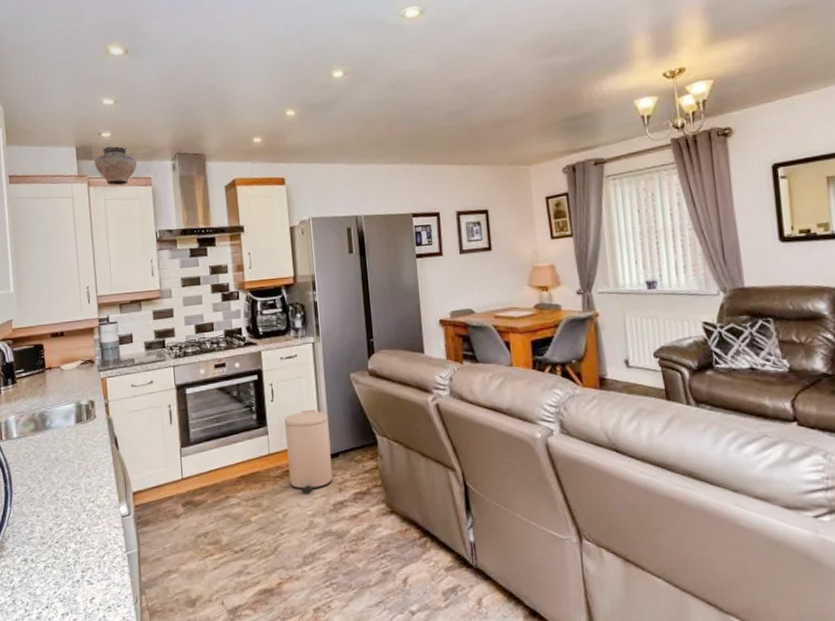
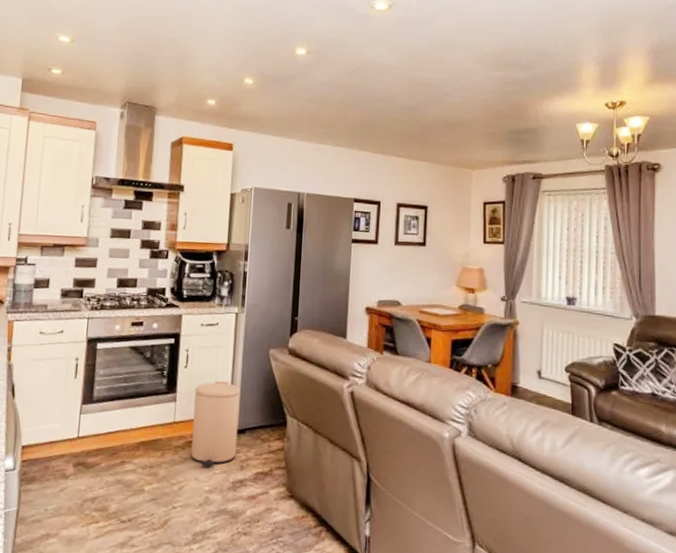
ceramic pot: present [94,145,137,186] -> none [39,84,85,125]

